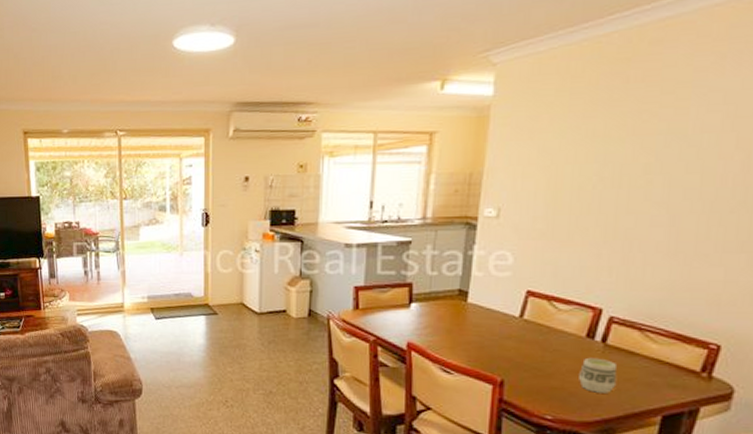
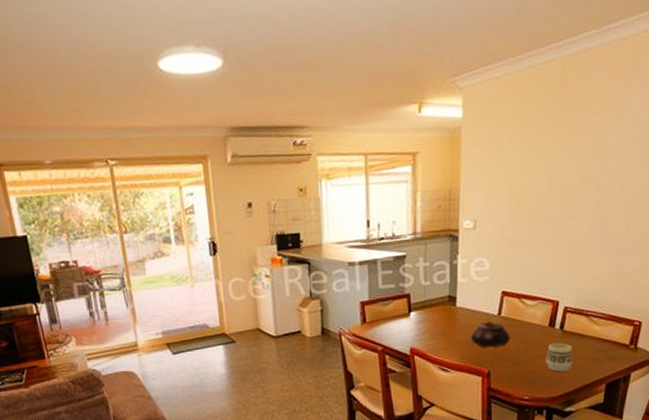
teapot: none [483,322,534,353] -> present [471,321,511,347]

